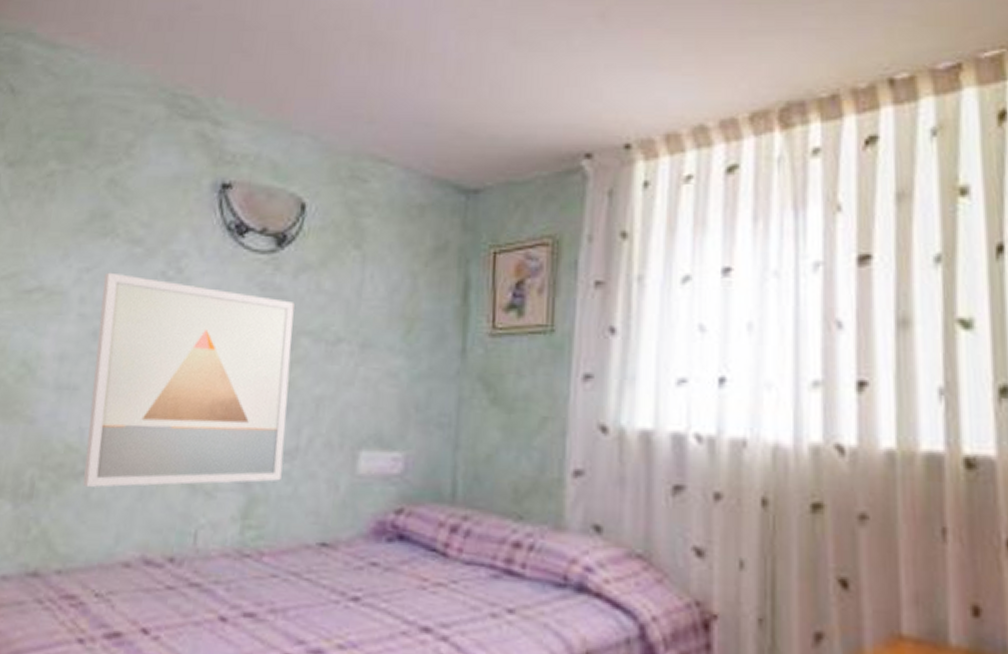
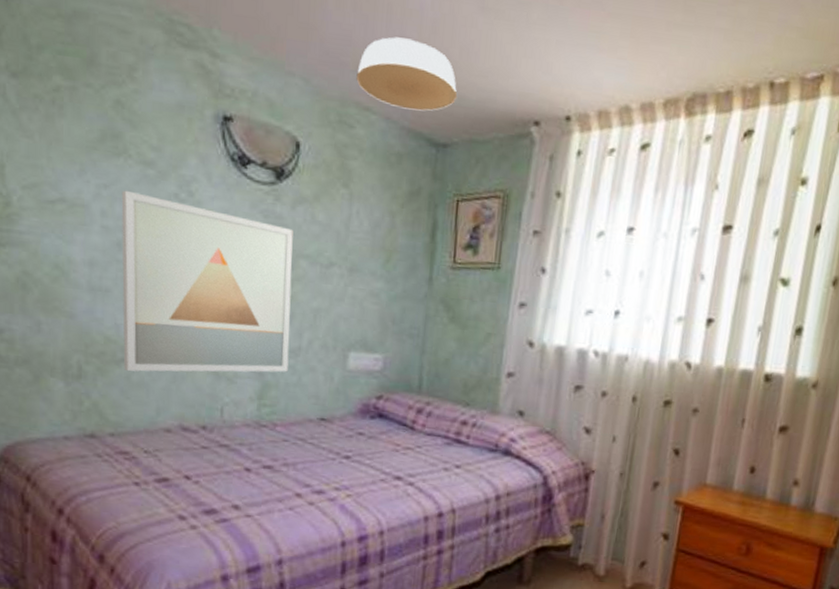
ceiling light: none [371,83,489,156] -> present [356,37,458,112]

